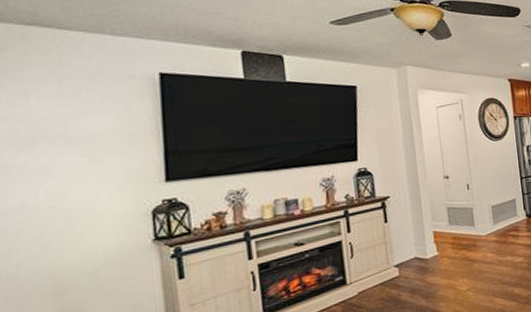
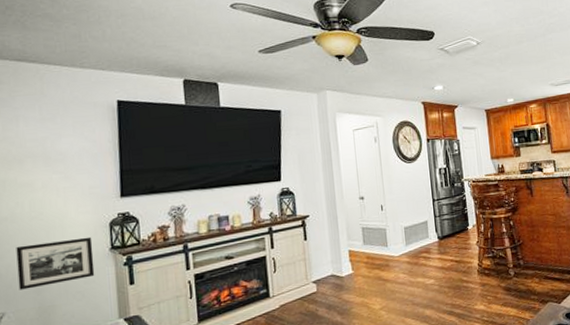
picture frame: none [28,227,134,293] -> present [16,236,95,290]

